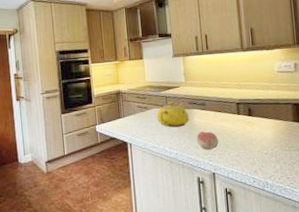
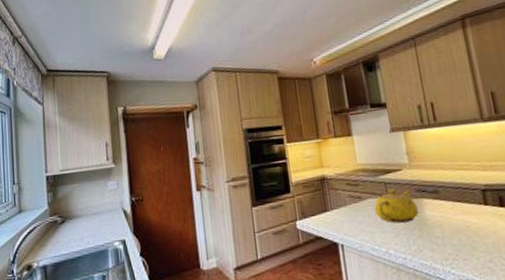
fruit: present [196,131,219,150] -> none [430,228,462,254]

